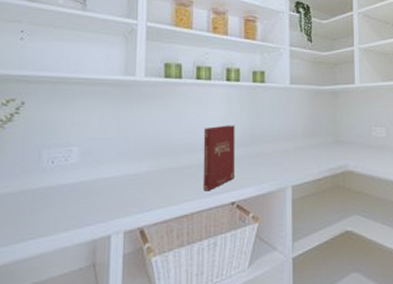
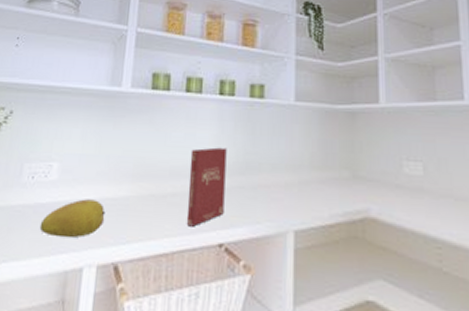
fruit: none [64,177,128,212] -> present [39,199,106,239]

